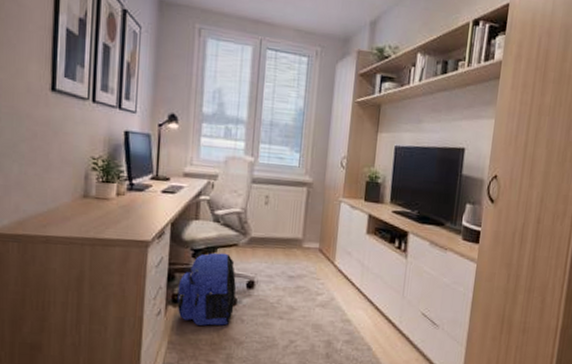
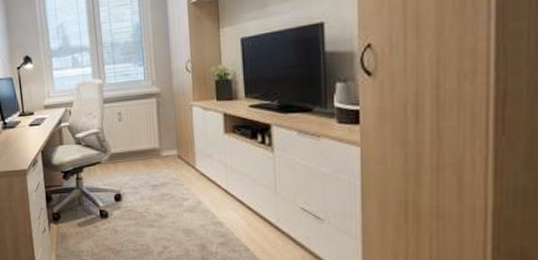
backpack: present [177,252,236,326] -> none [56,171,107,239]

